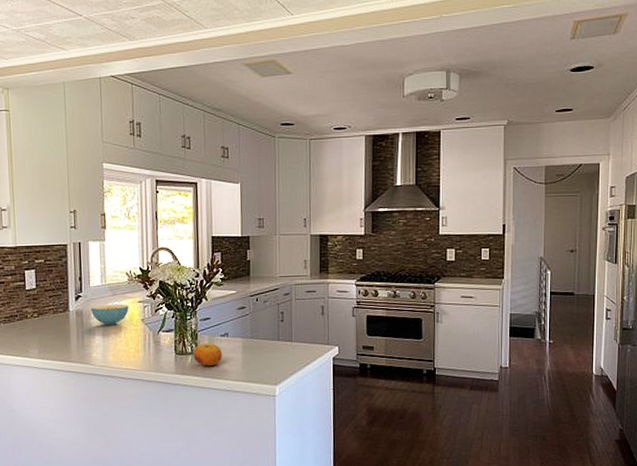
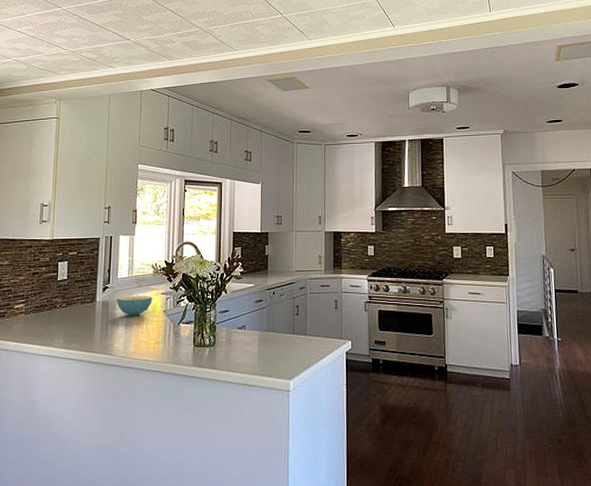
fruit: present [193,343,223,367] -> none [211,336,240,359]

